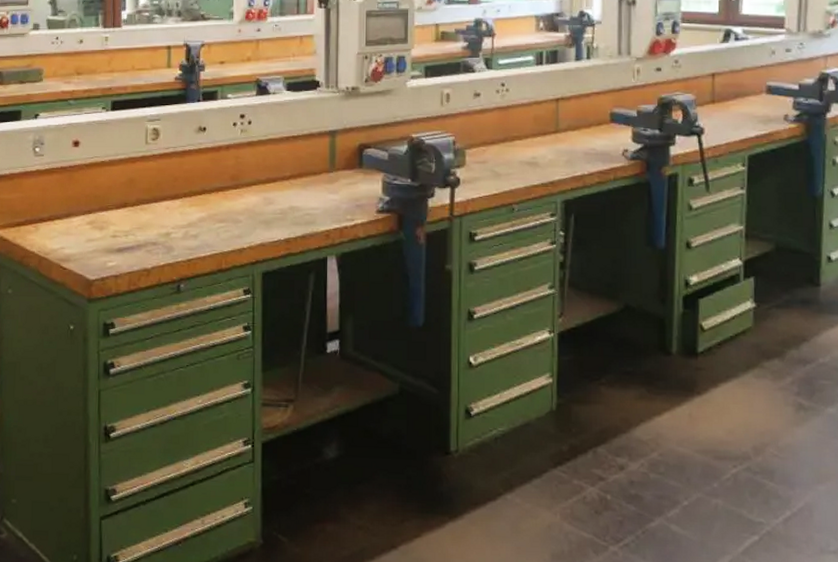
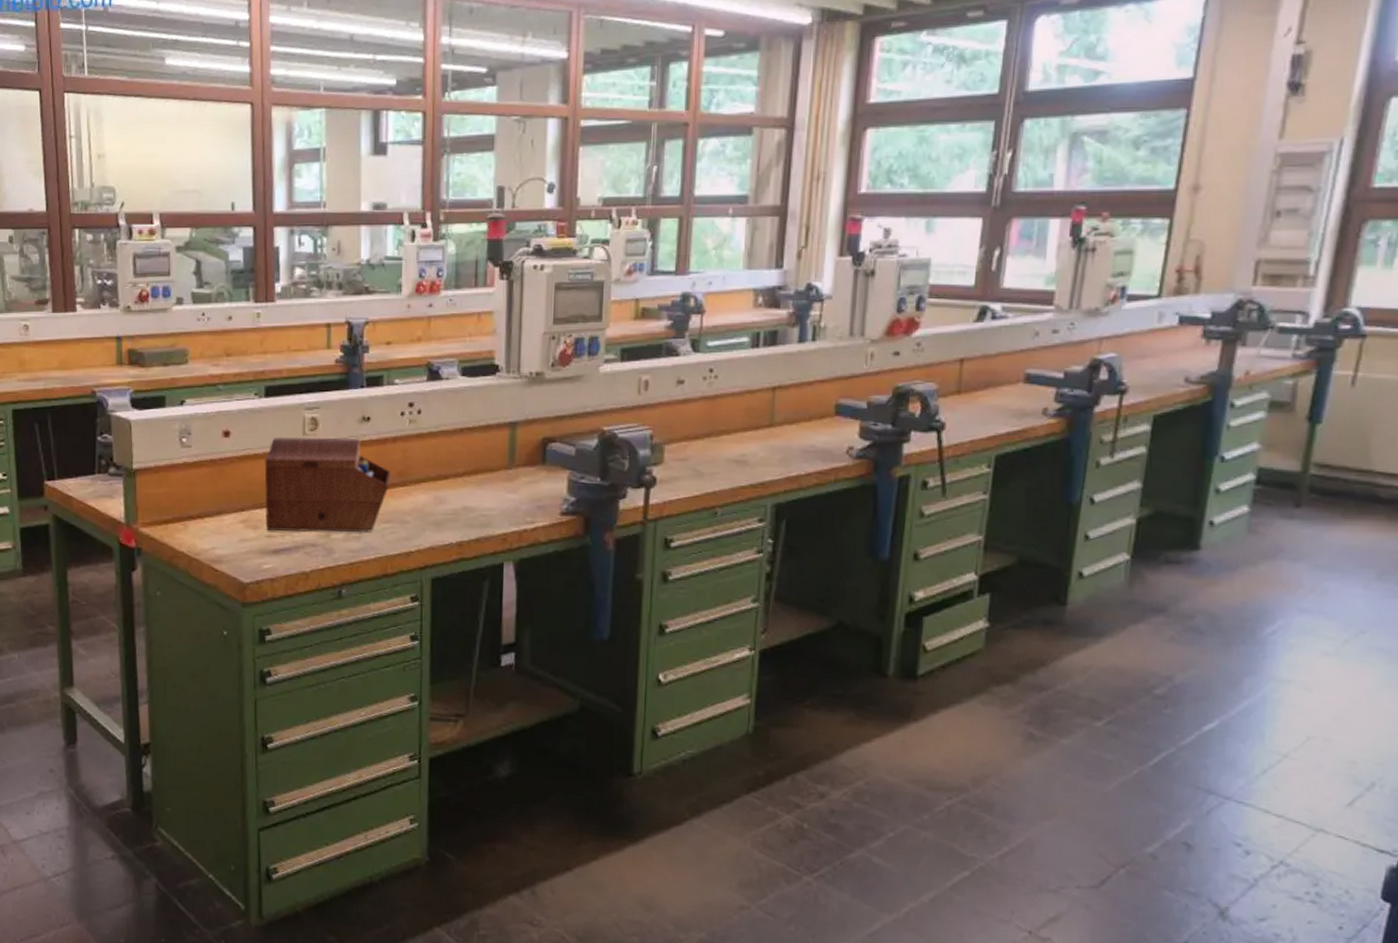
sewing box: none [110,145,225,232] -> present [264,436,391,533]

